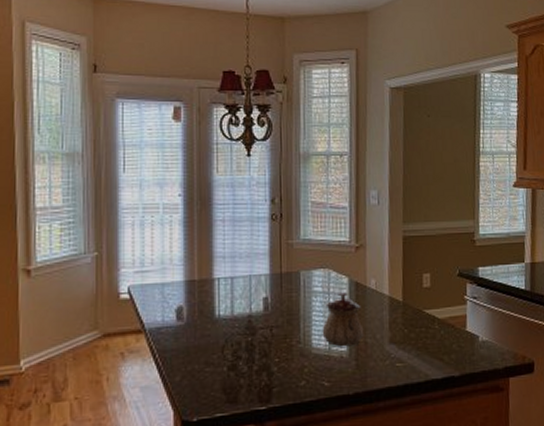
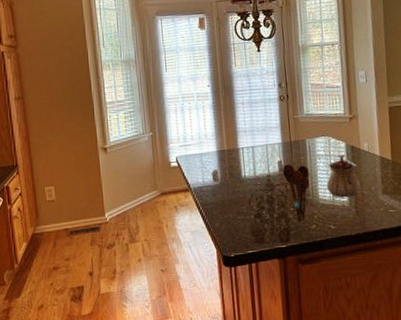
utensil holder: none [269,302,302,378] -> present [283,164,310,223]

